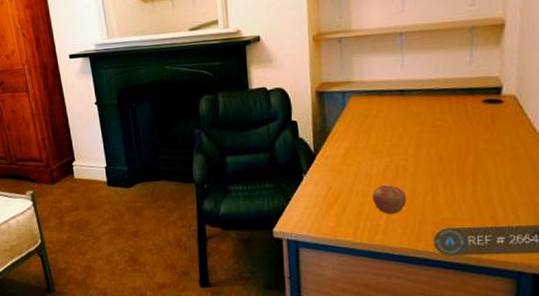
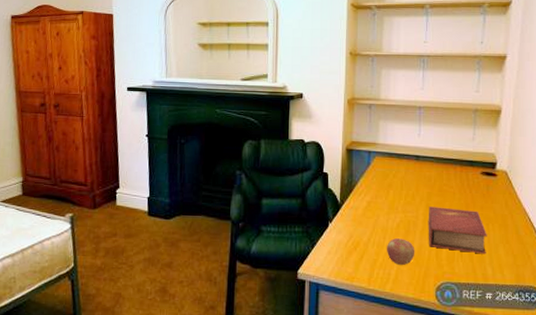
book: none [419,145,495,194] -> present [428,206,487,254]

